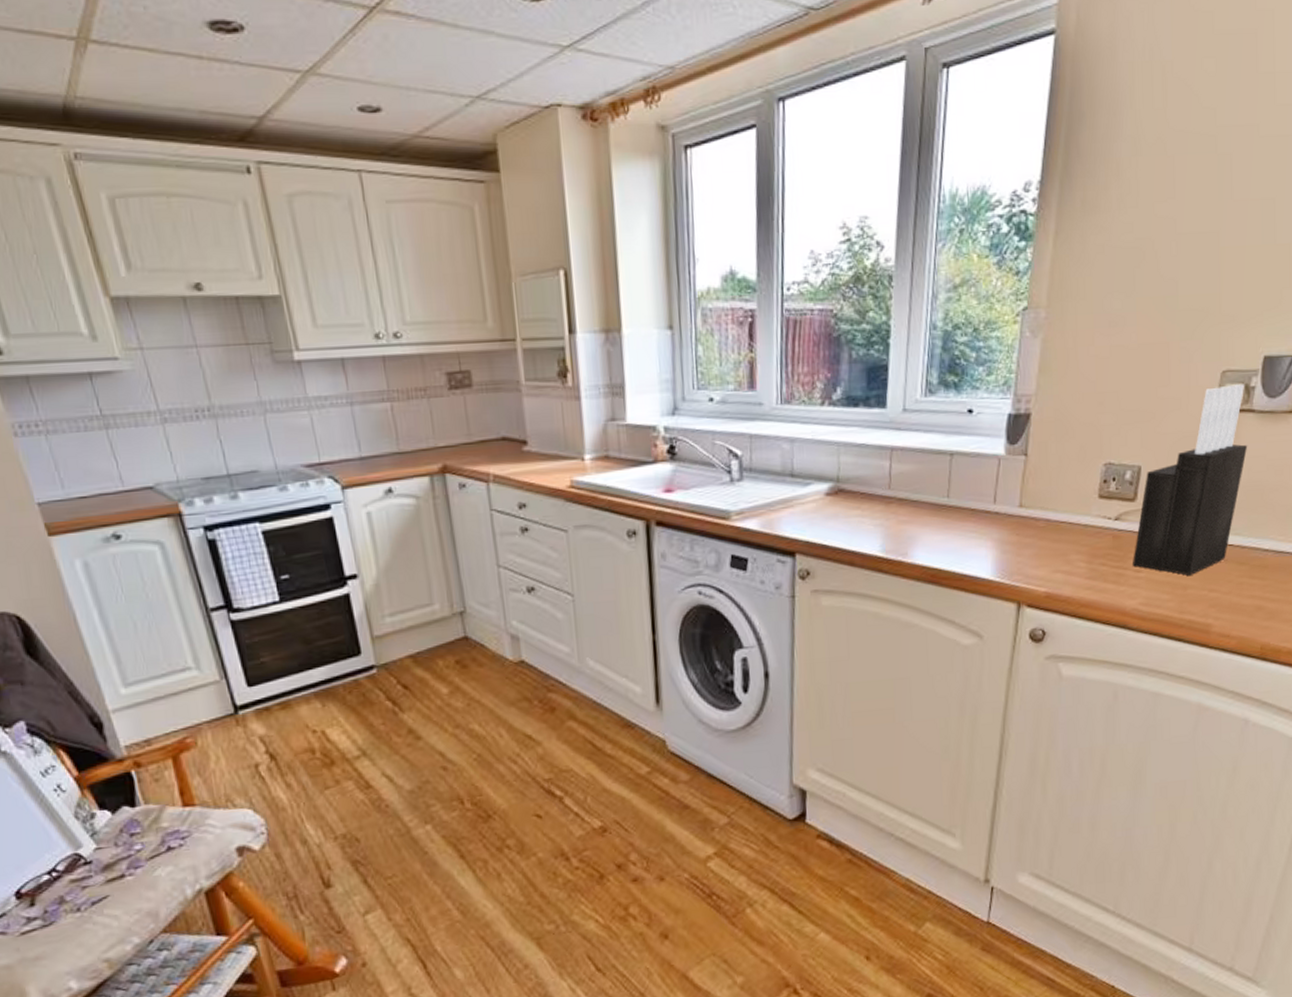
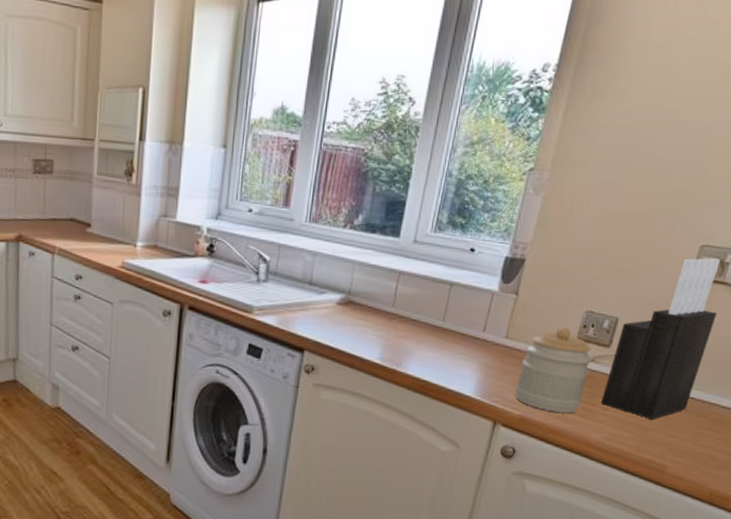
jar: none [1036,485,1118,583] -> present [514,327,593,413]

